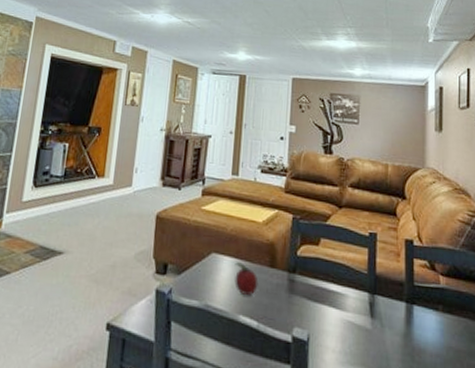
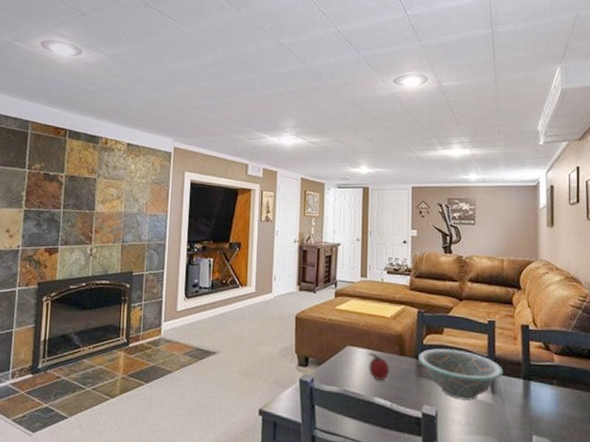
decorative bowl: none [291,261,385,325] -> present [419,348,504,400]

